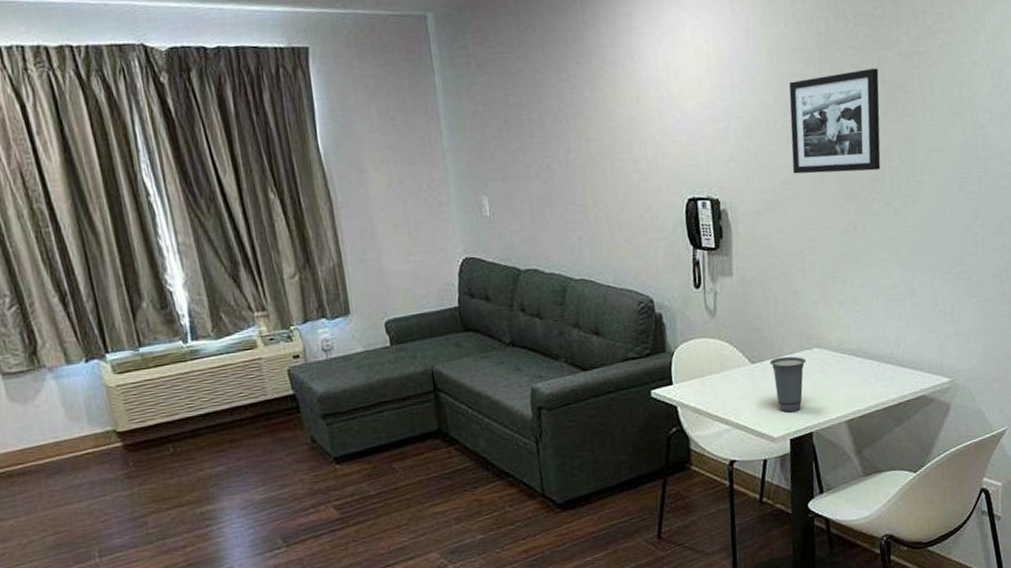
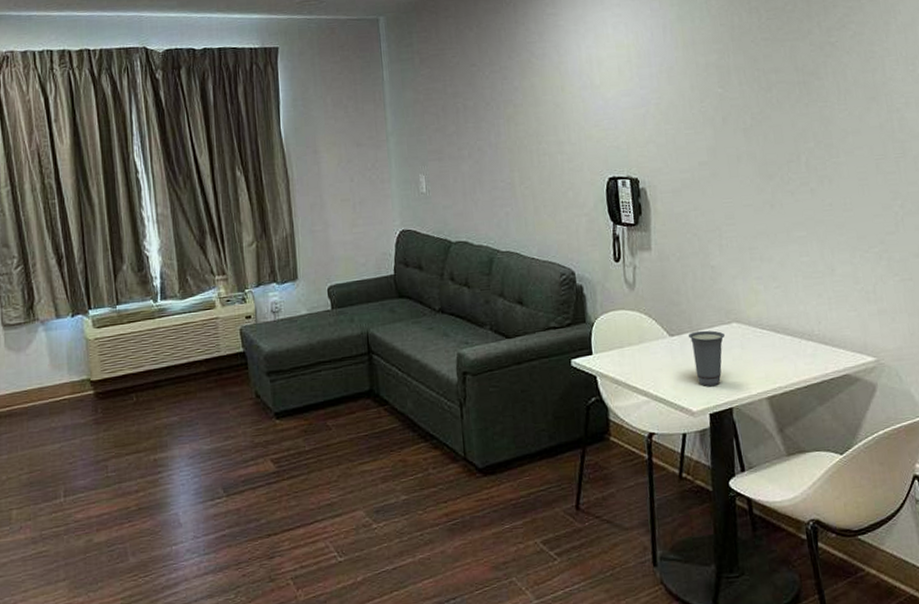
picture frame: present [789,68,881,174] -> none [705,57,796,155]

